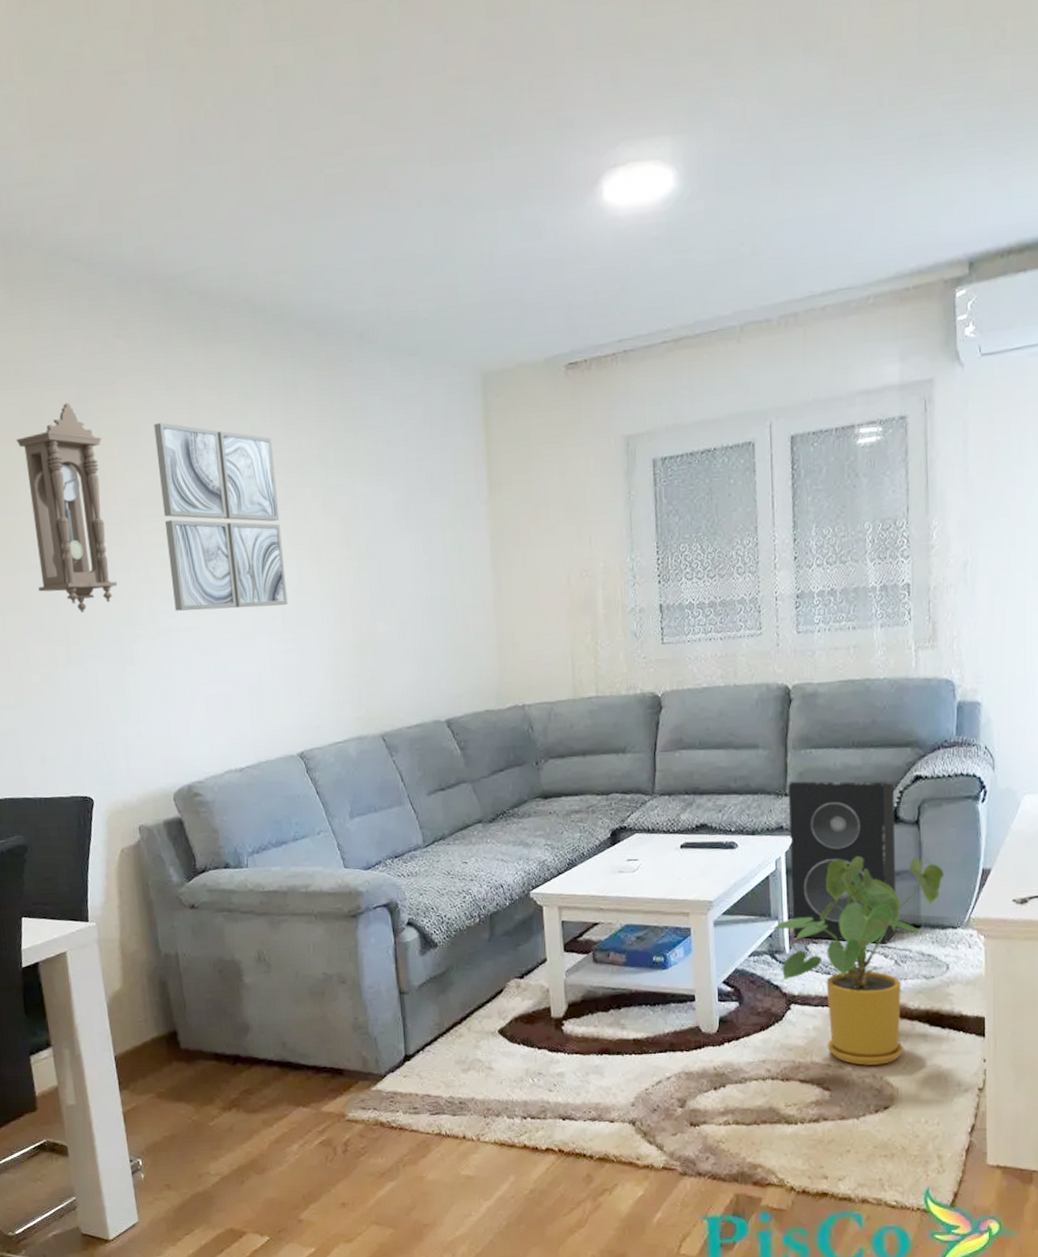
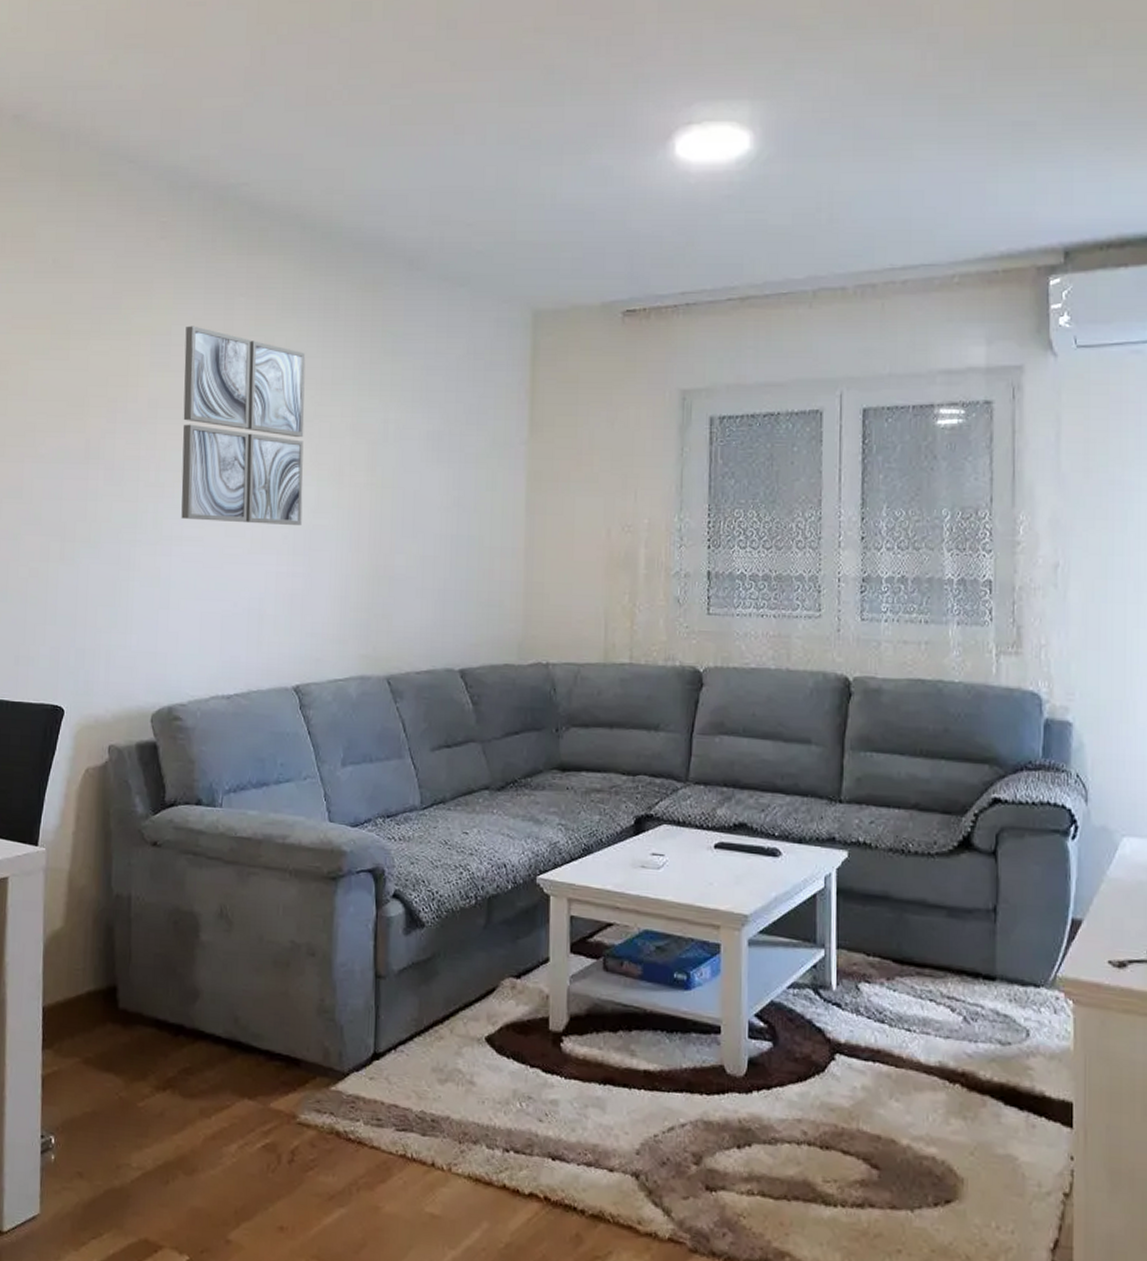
pendulum clock: present [16,402,118,613] -> none [41,297,131,509]
house plant: present [769,856,944,1066] -> none [814,884,1025,1146]
speaker: present [788,781,897,944] -> none [841,787,969,995]

